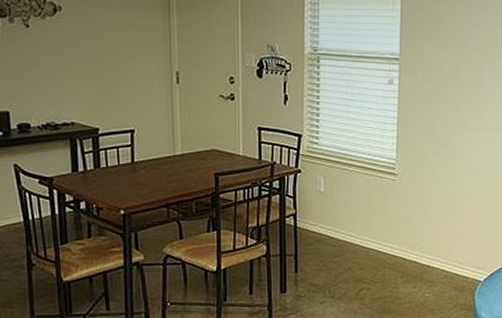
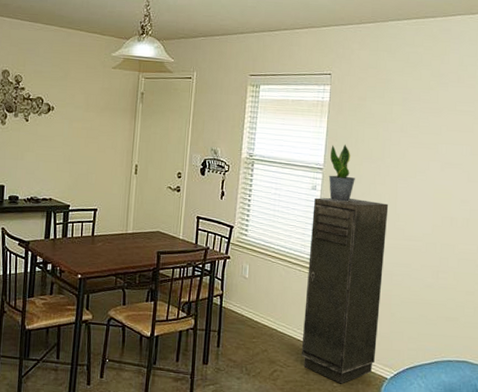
storage cabinet: none [388,91,474,294] -> present [301,197,389,384]
potted plant: none [406,28,436,95] -> present [328,144,355,202]

